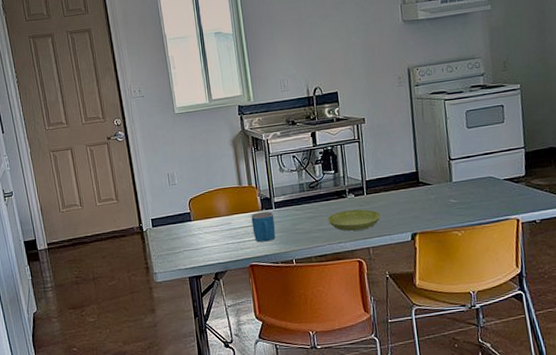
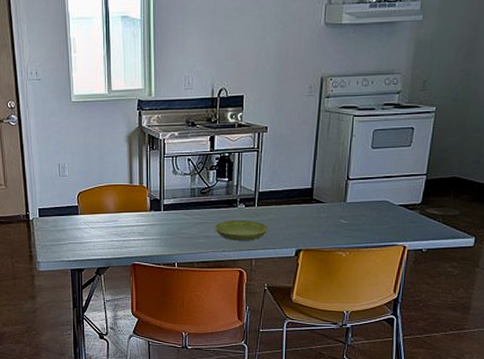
mug: present [251,211,276,243] -> none [139,212,162,243]

